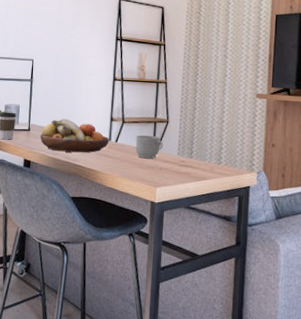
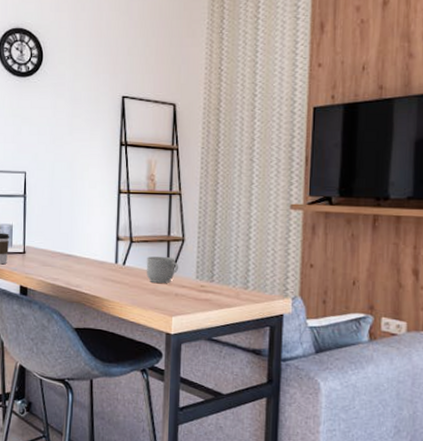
fruit bowl: present [40,118,109,153] -> none [37,238,116,278]

